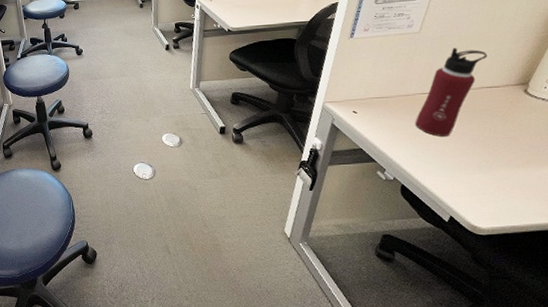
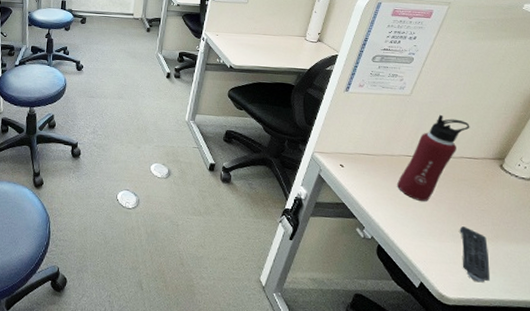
remote control: none [486,156,524,210] -> present [459,226,489,283]

